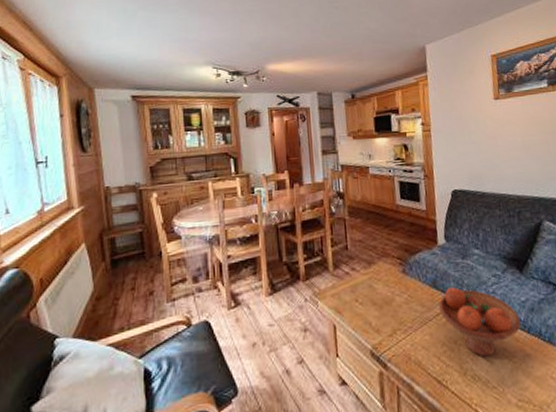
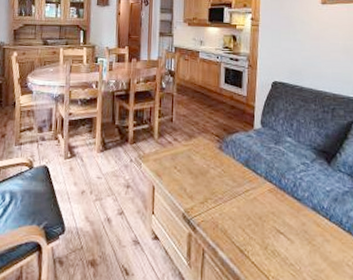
fruit bowl: present [439,287,521,357] -> none [249,168,324,236]

